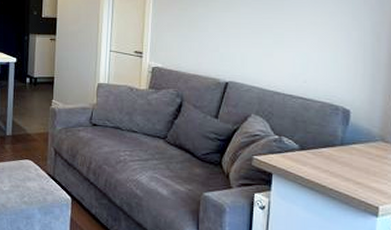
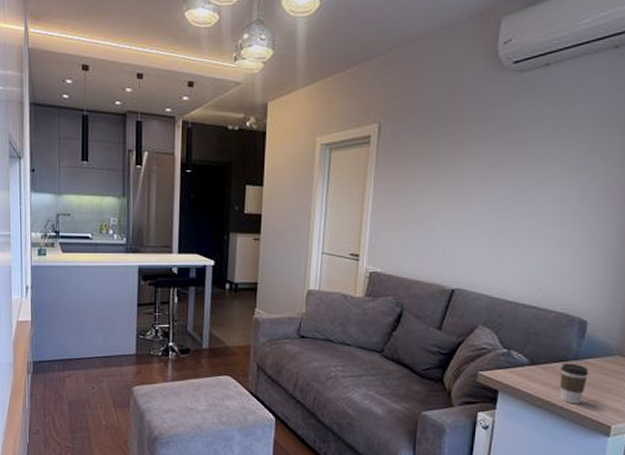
coffee cup: none [328,148,354,187] -> present [559,363,588,405]

